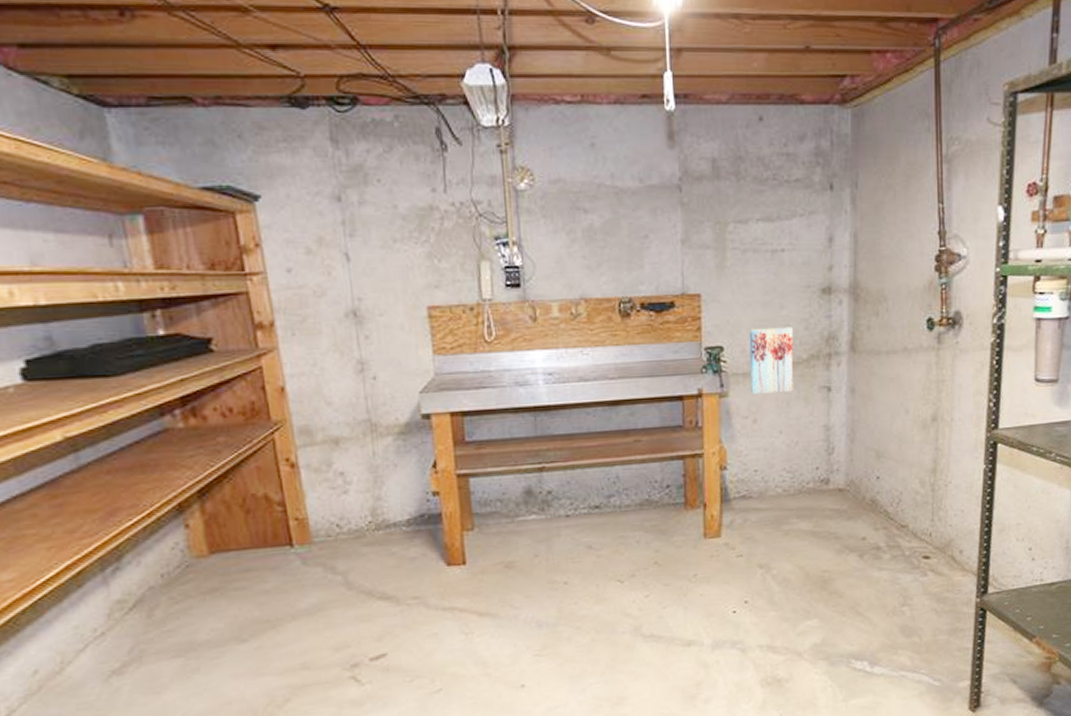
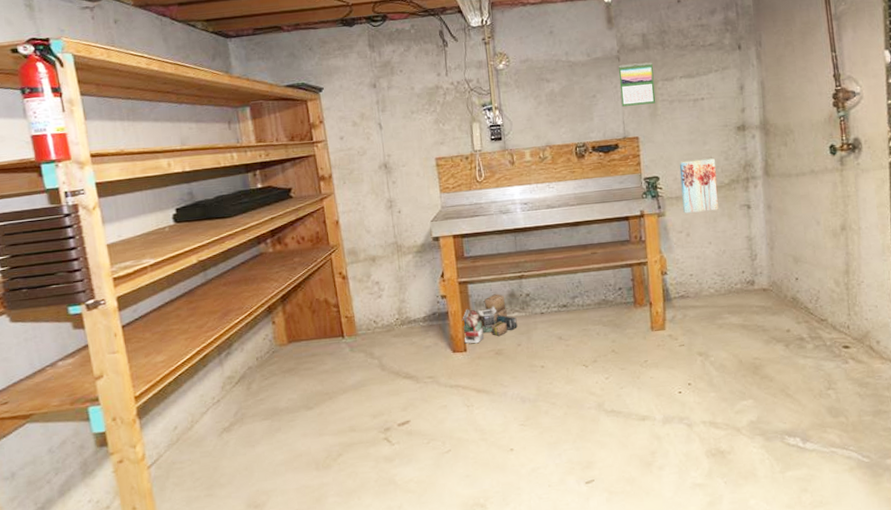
cardboard box: none [460,490,535,555] -> present [462,294,517,344]
calendar: none [678,197,725,253] -> present [618,62,656,107]

